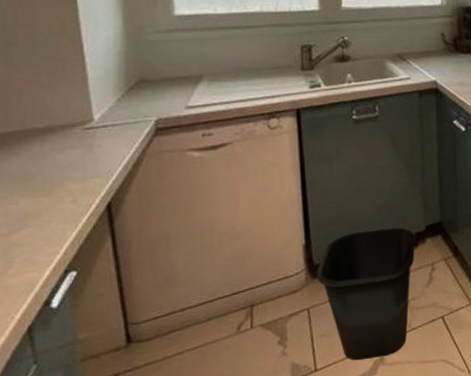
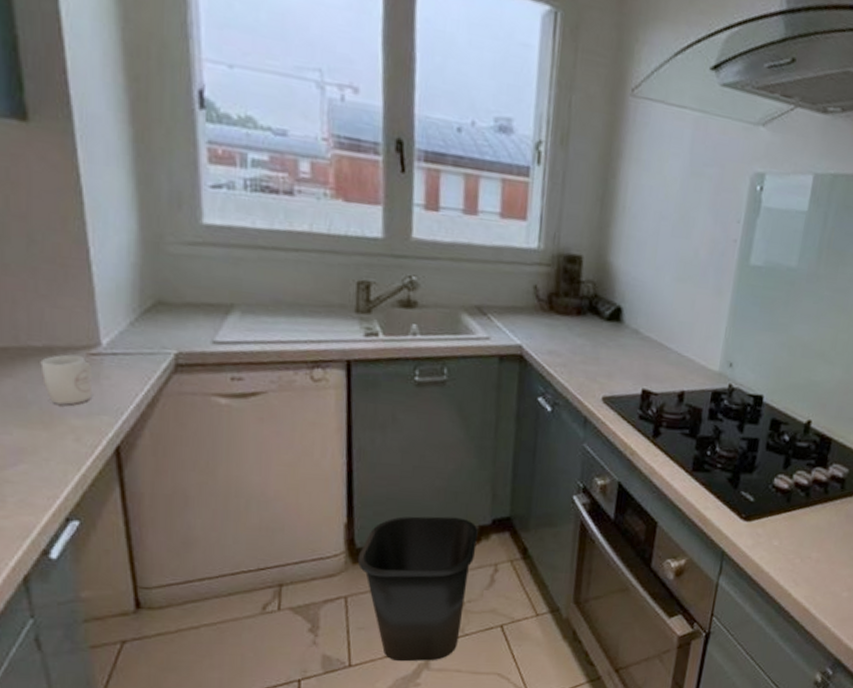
mug: none [43,131,87,174] -> present [40,354,93,405]

